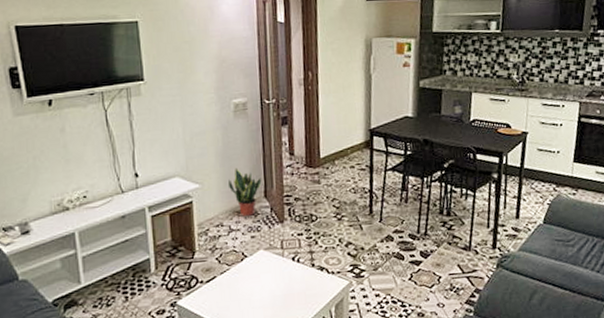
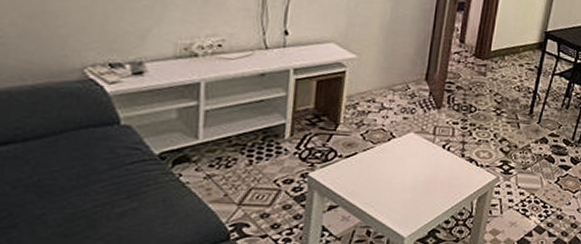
potted plant: present [228,167,262,217] -> none [389,44,426,98]

